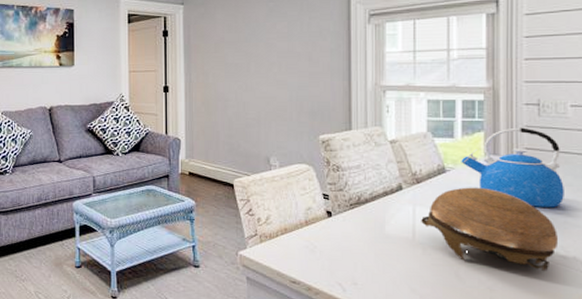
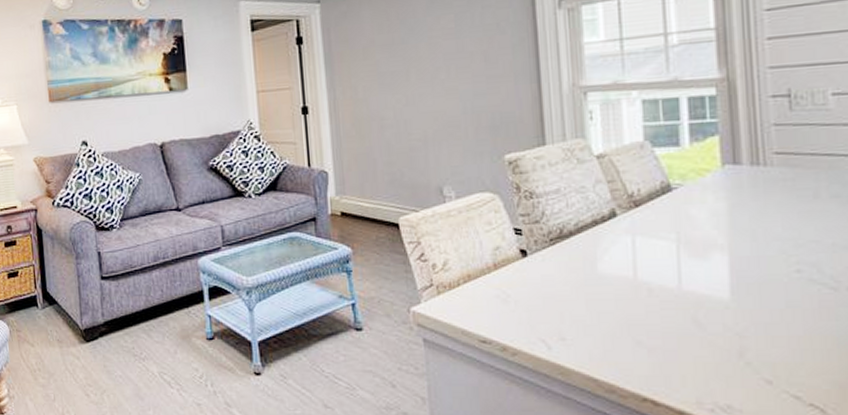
decorative bowl: present [421,187,559,271] -> none [643,206,827,308]
kettle: present [461,127,564,208] -> none [691,126,830,227]

